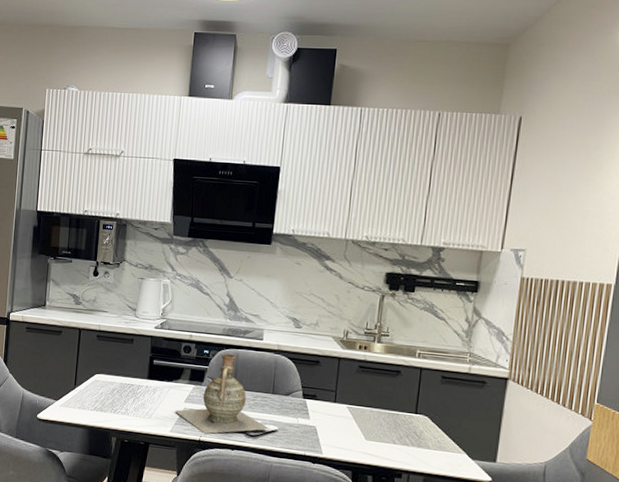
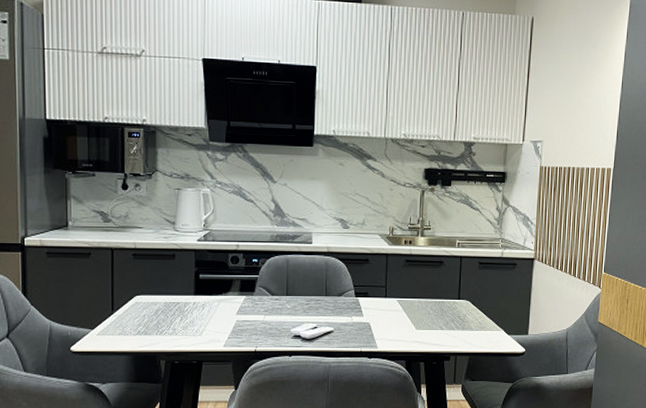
ceramic jug: present [174,353,270,434] -> none [226,260,326,344]

